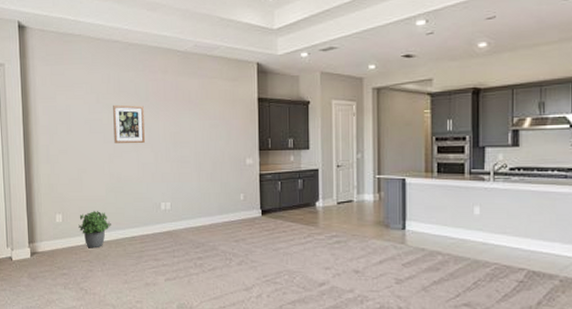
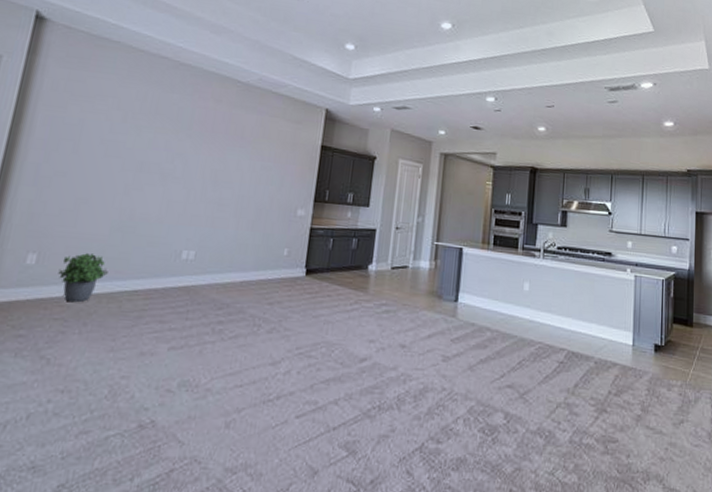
wall art: present [113,104,145,143] -> none [135,127,184,176]

